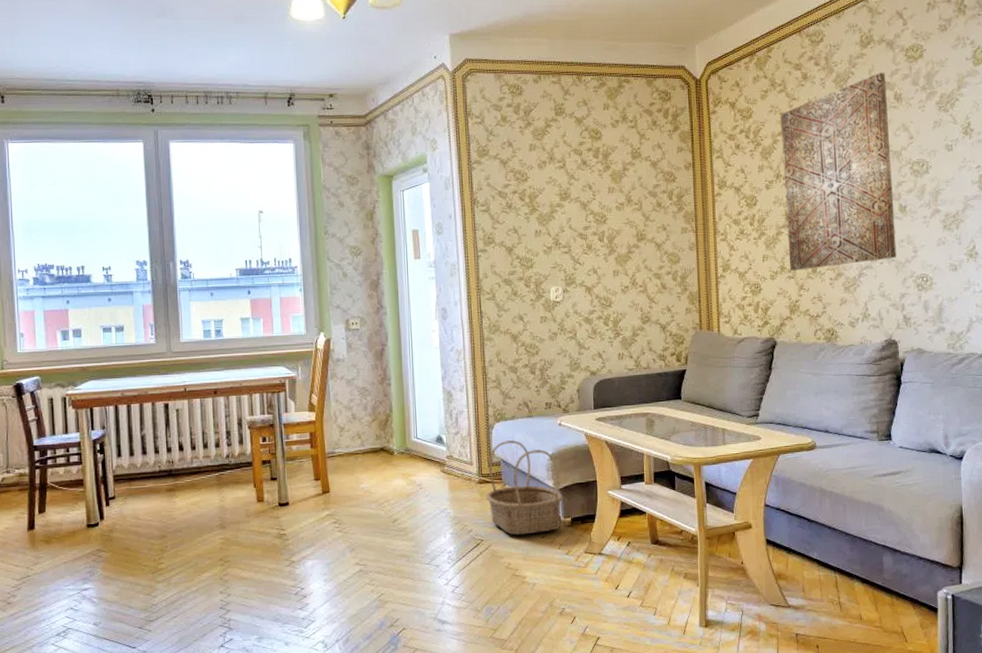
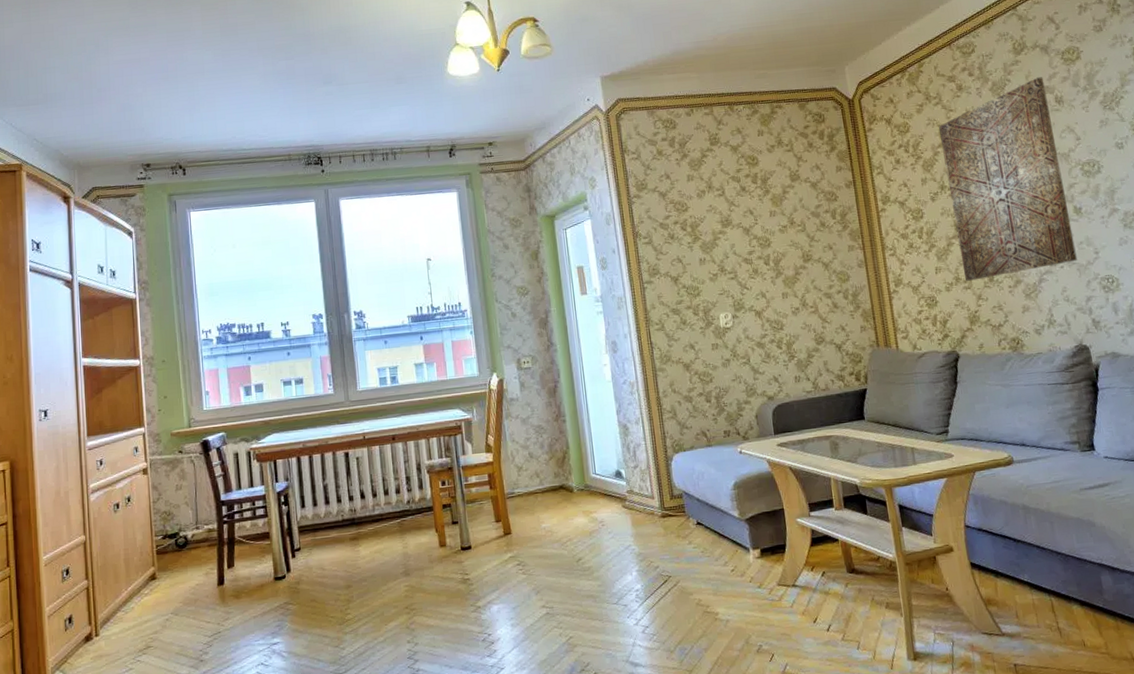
basket: present [485,440,563,535] -> none [670,471,750,570]

